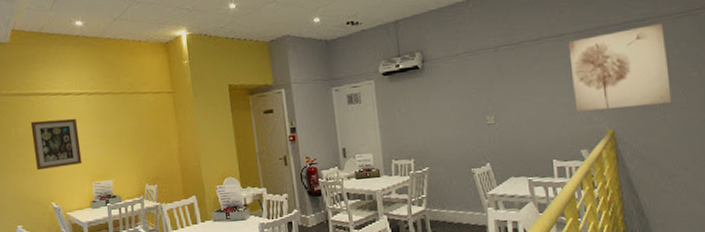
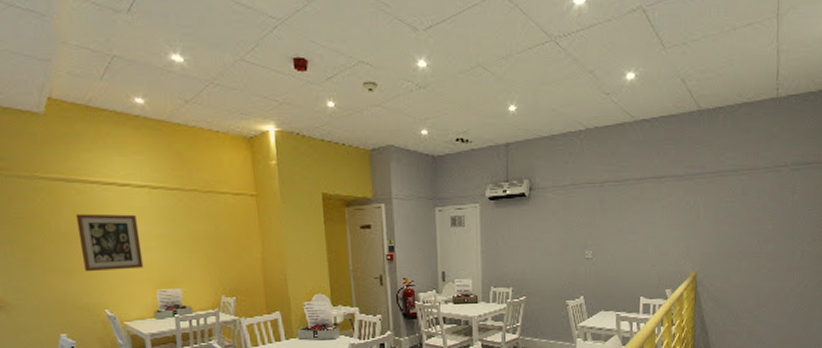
wall art: present [568,23,672,112] -> none [666,176,752,253]

